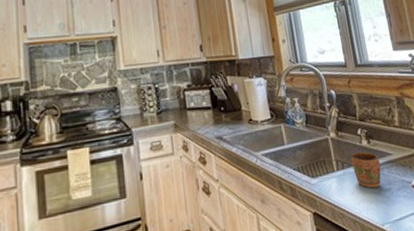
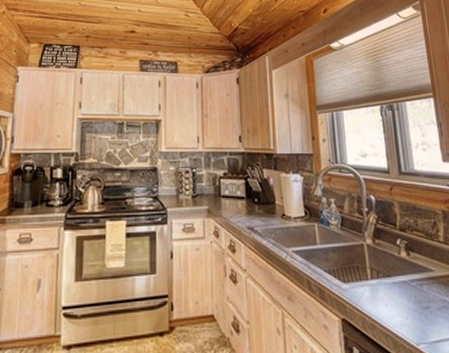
mug: present [351,151,382,189] -> none [387,262,421,303]

